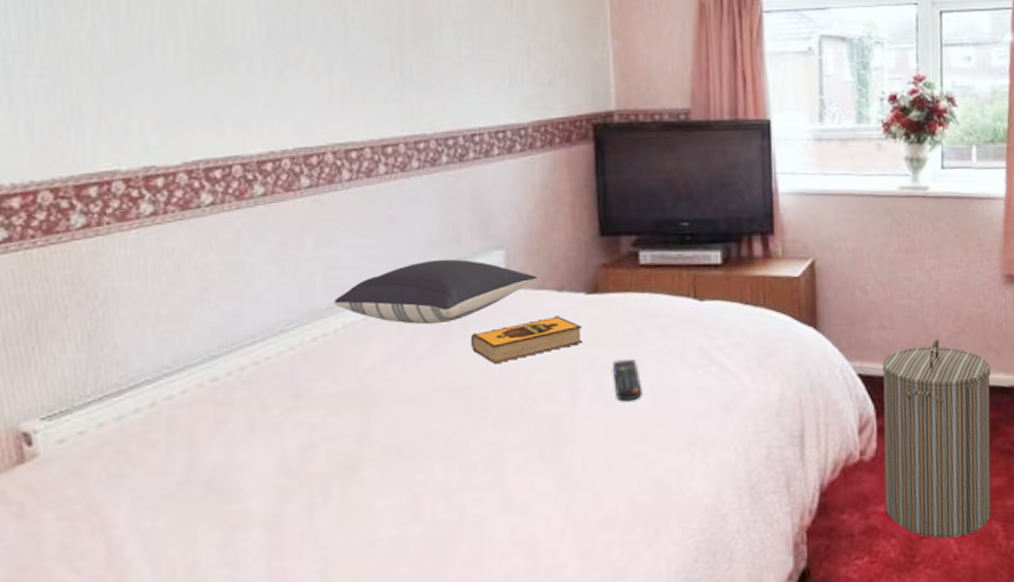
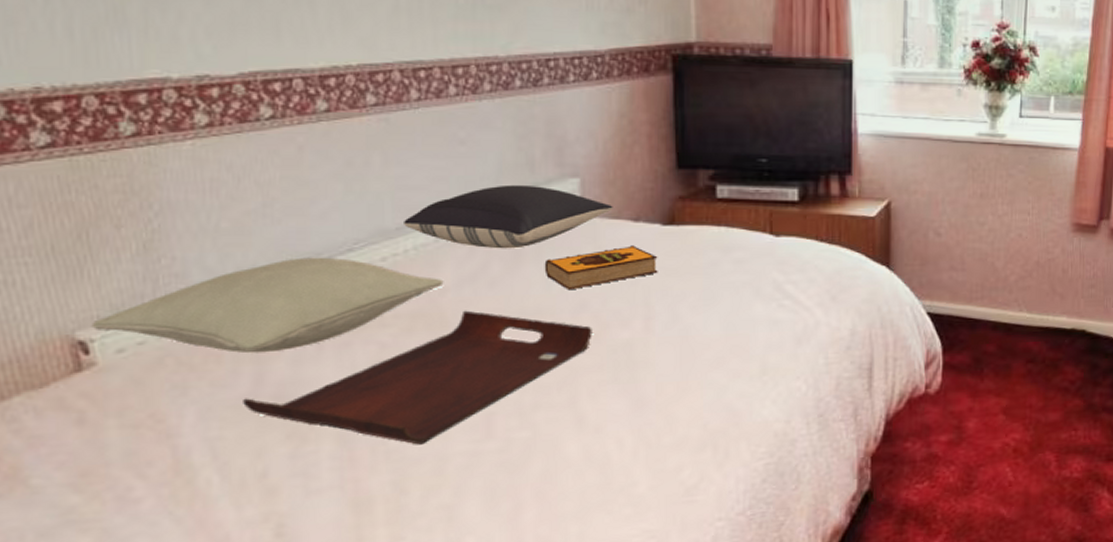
pillow: none [35,339,372,440] -> present [91,257,444,354]
serving tray: none [176,388,518,531] -> present [243,310,592,445]
remote control: present [612,359,642,402] -> none [687,290,716,331]
laundry hamper: present [882,338,991,538] -> none [947,281,1055,467]

